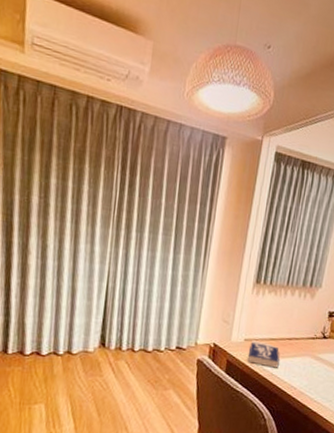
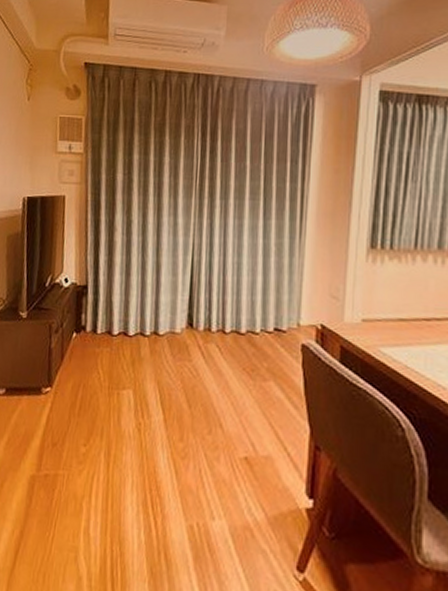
book: present [247,340,280,368] -> none [368,321,415,359]

